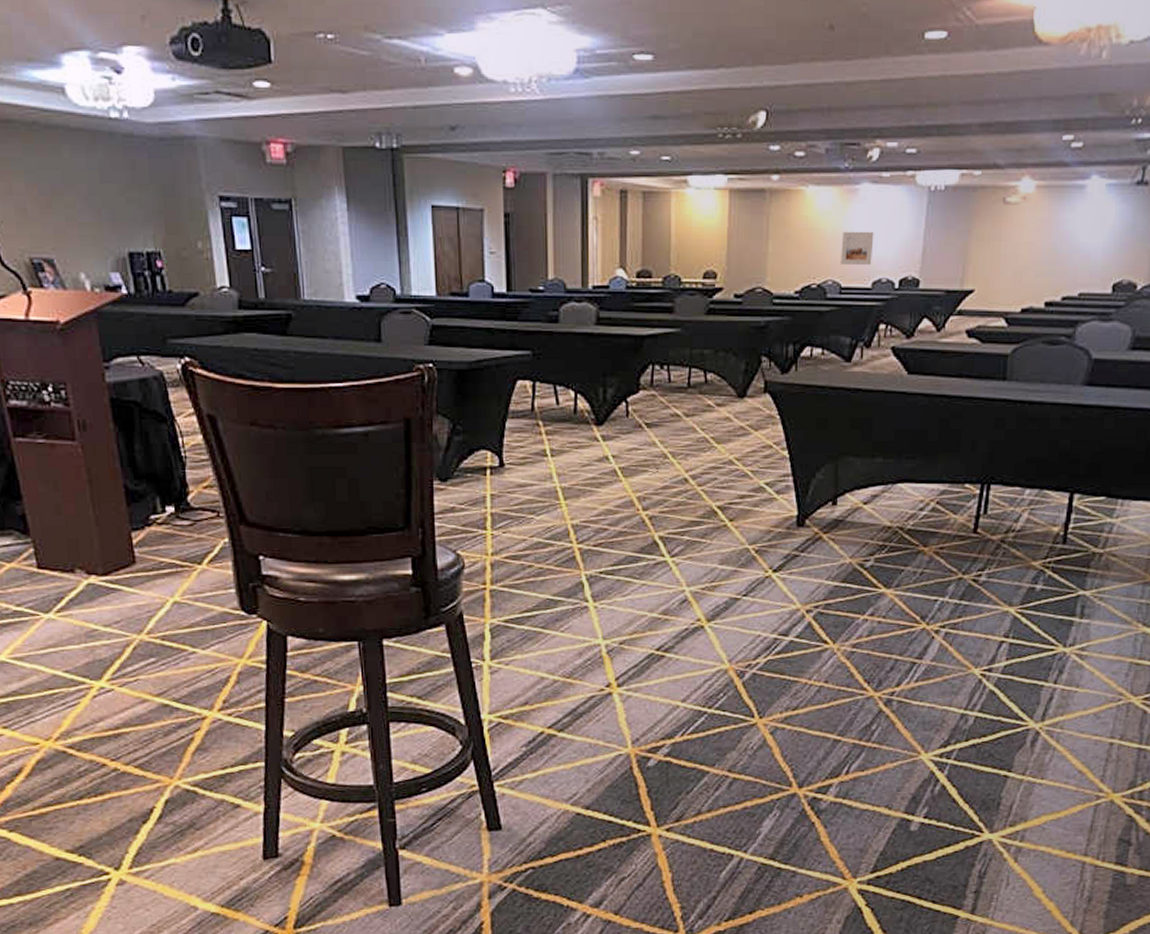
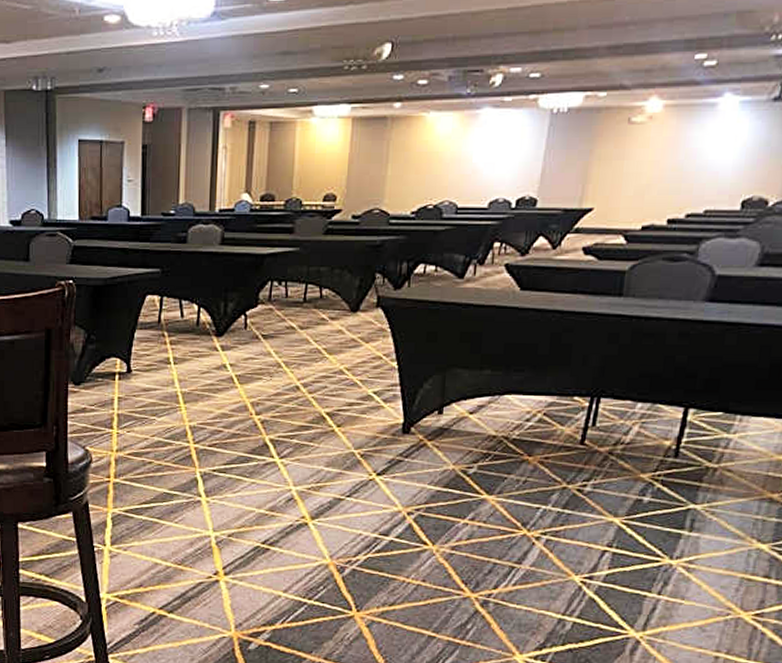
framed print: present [841,231,874,266] -> none [458,154,493,187]

